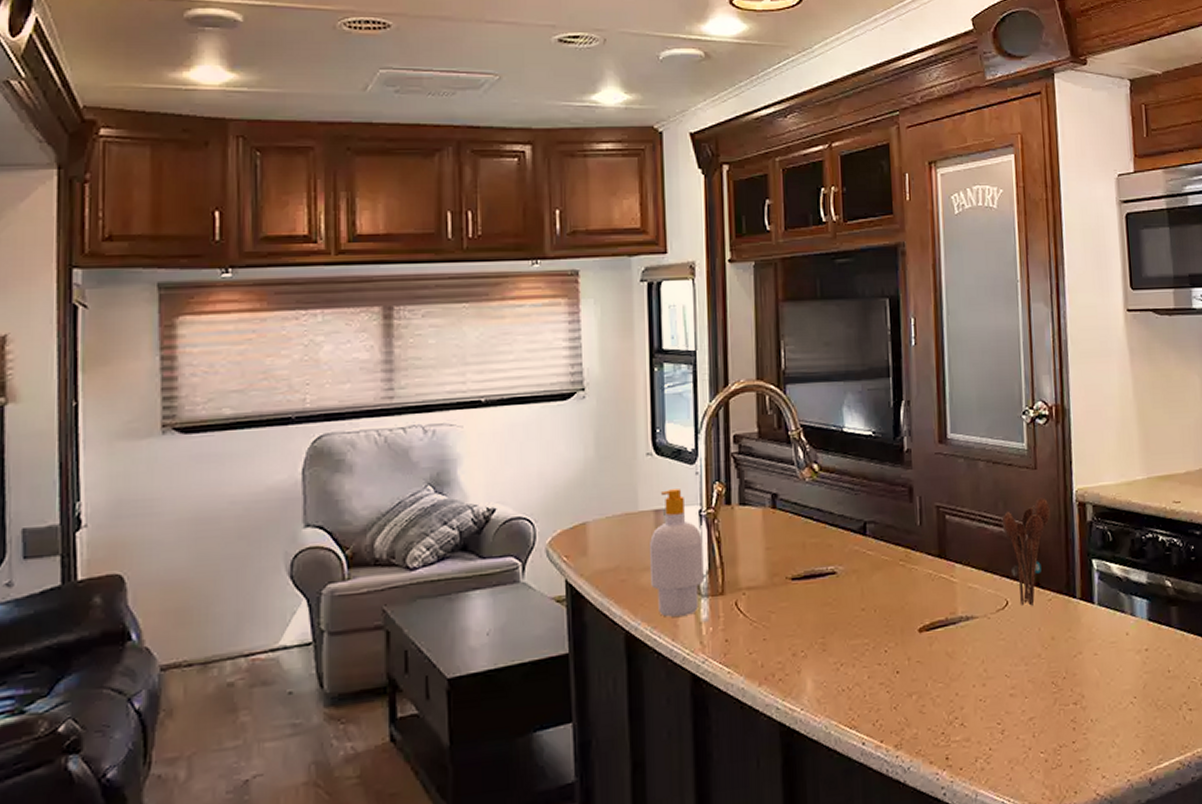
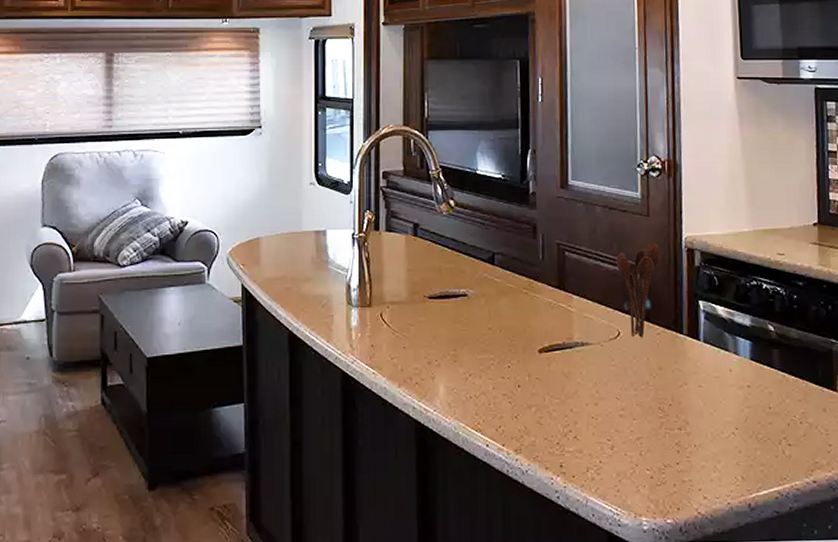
soap bottle: present [650,489,704,617] -> none [311,214,355,322]

